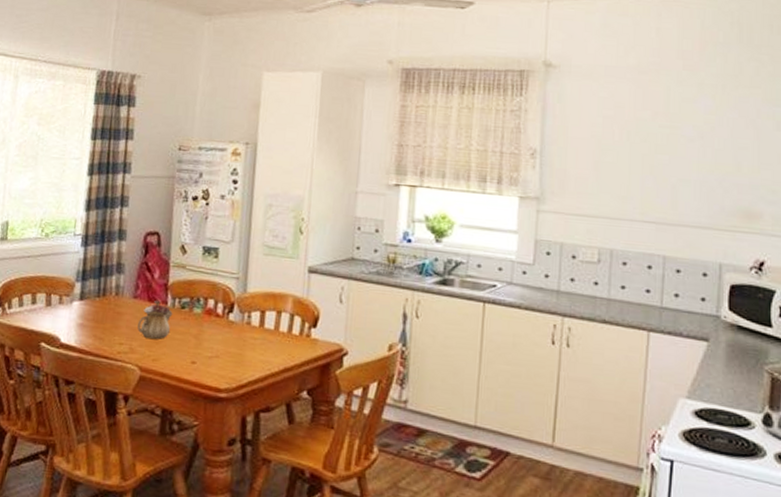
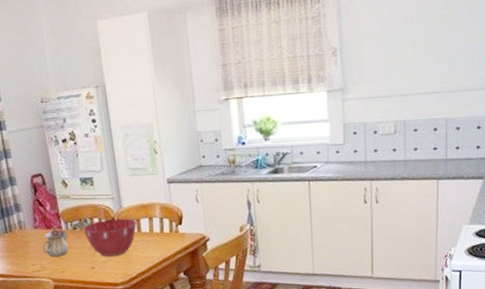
mixing bowl: none [192,303,261,353] -> present [82,218,137,257]

